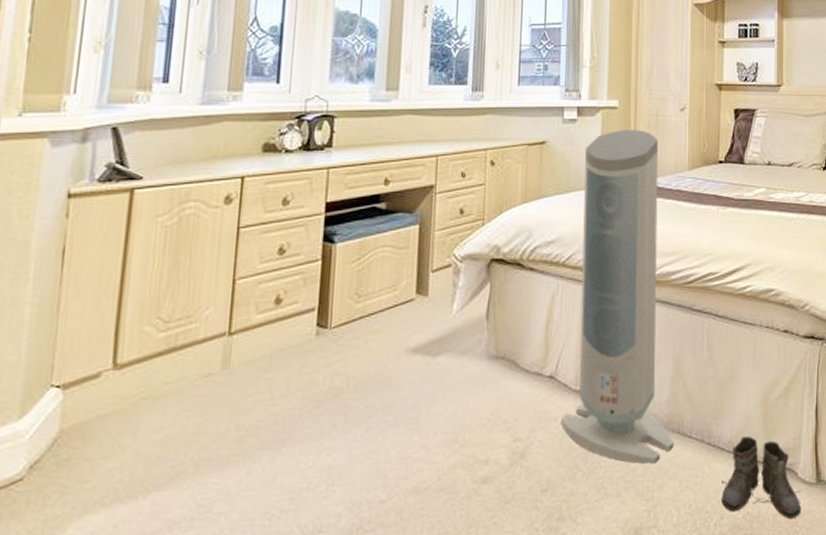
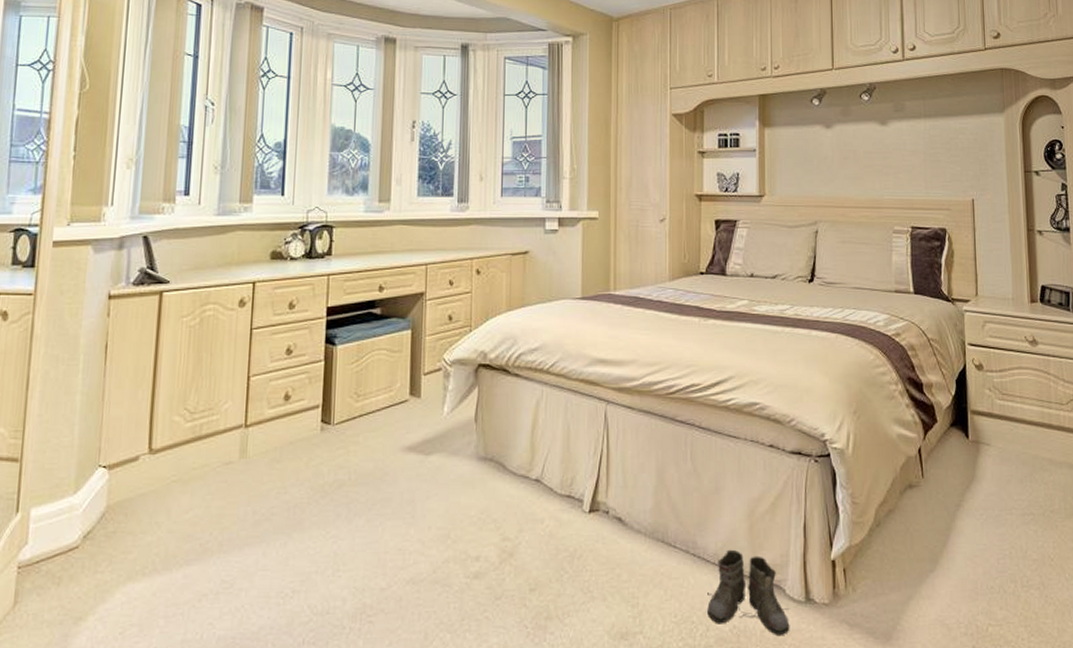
air purifier: present [560,129,674,464] -> none [546,239,658,570]

